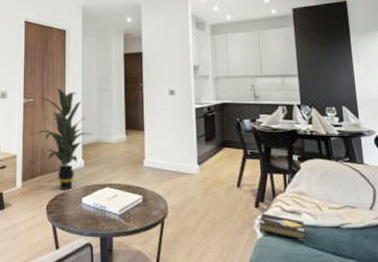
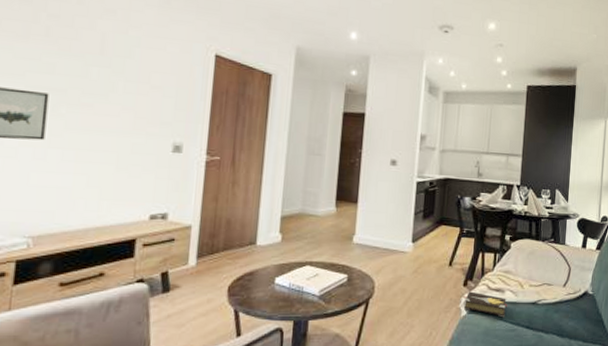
indoor plant: present [35,88,93,190] -> none [219,146,296,269]

